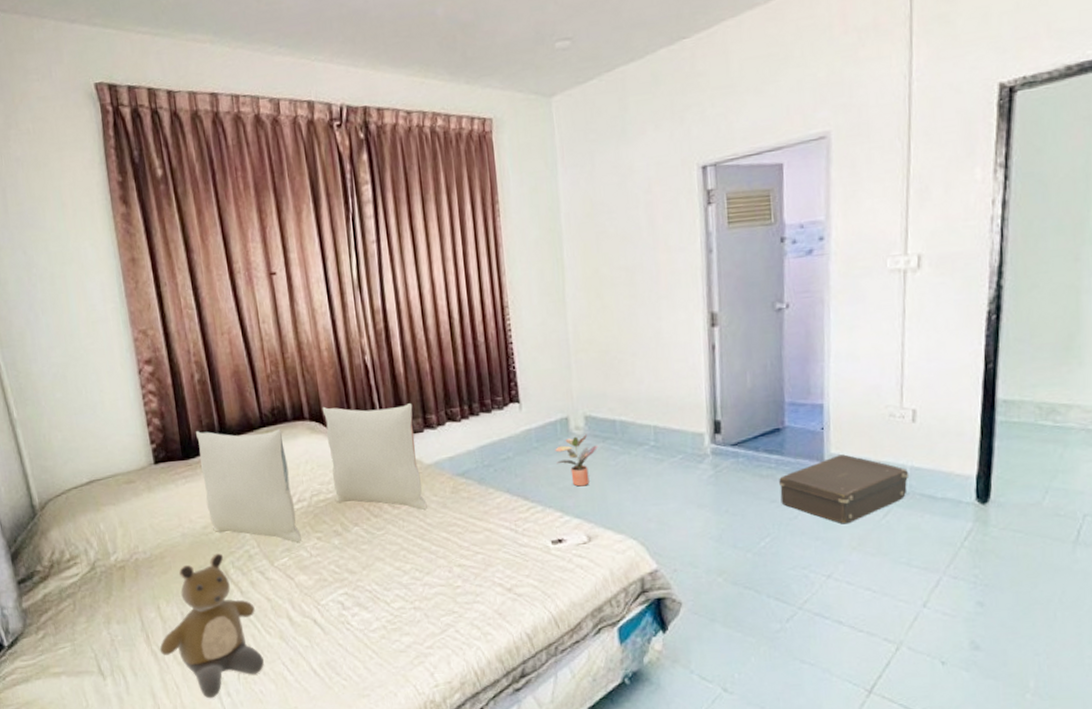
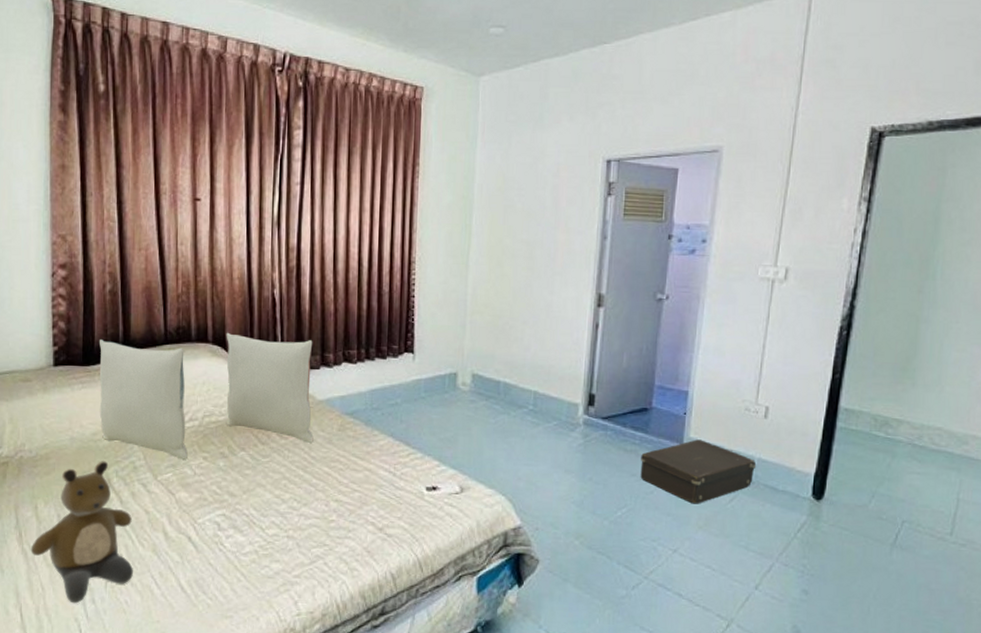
potted plant: present [555,434,599,487] -> none [440,391,481,440]

